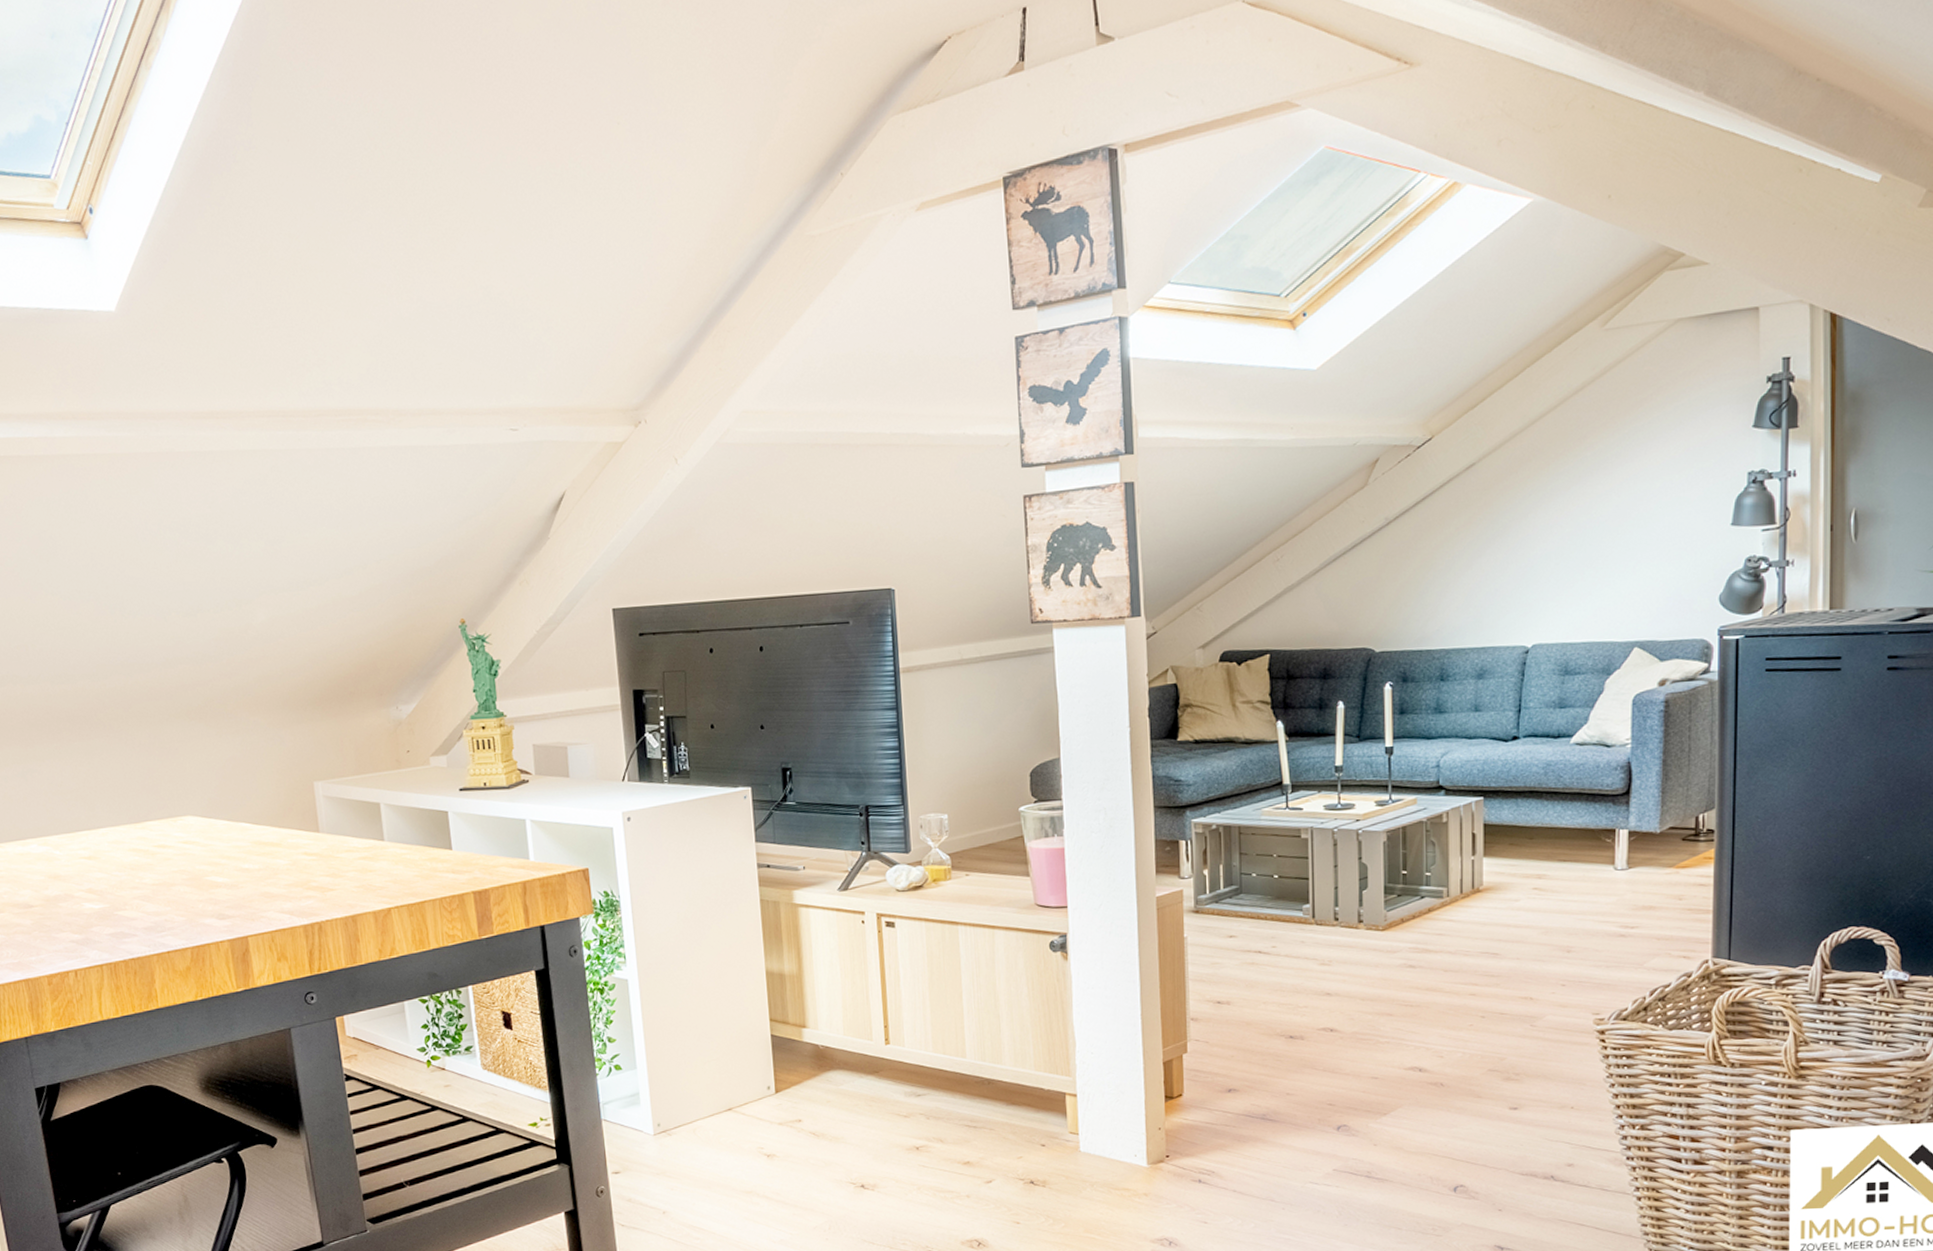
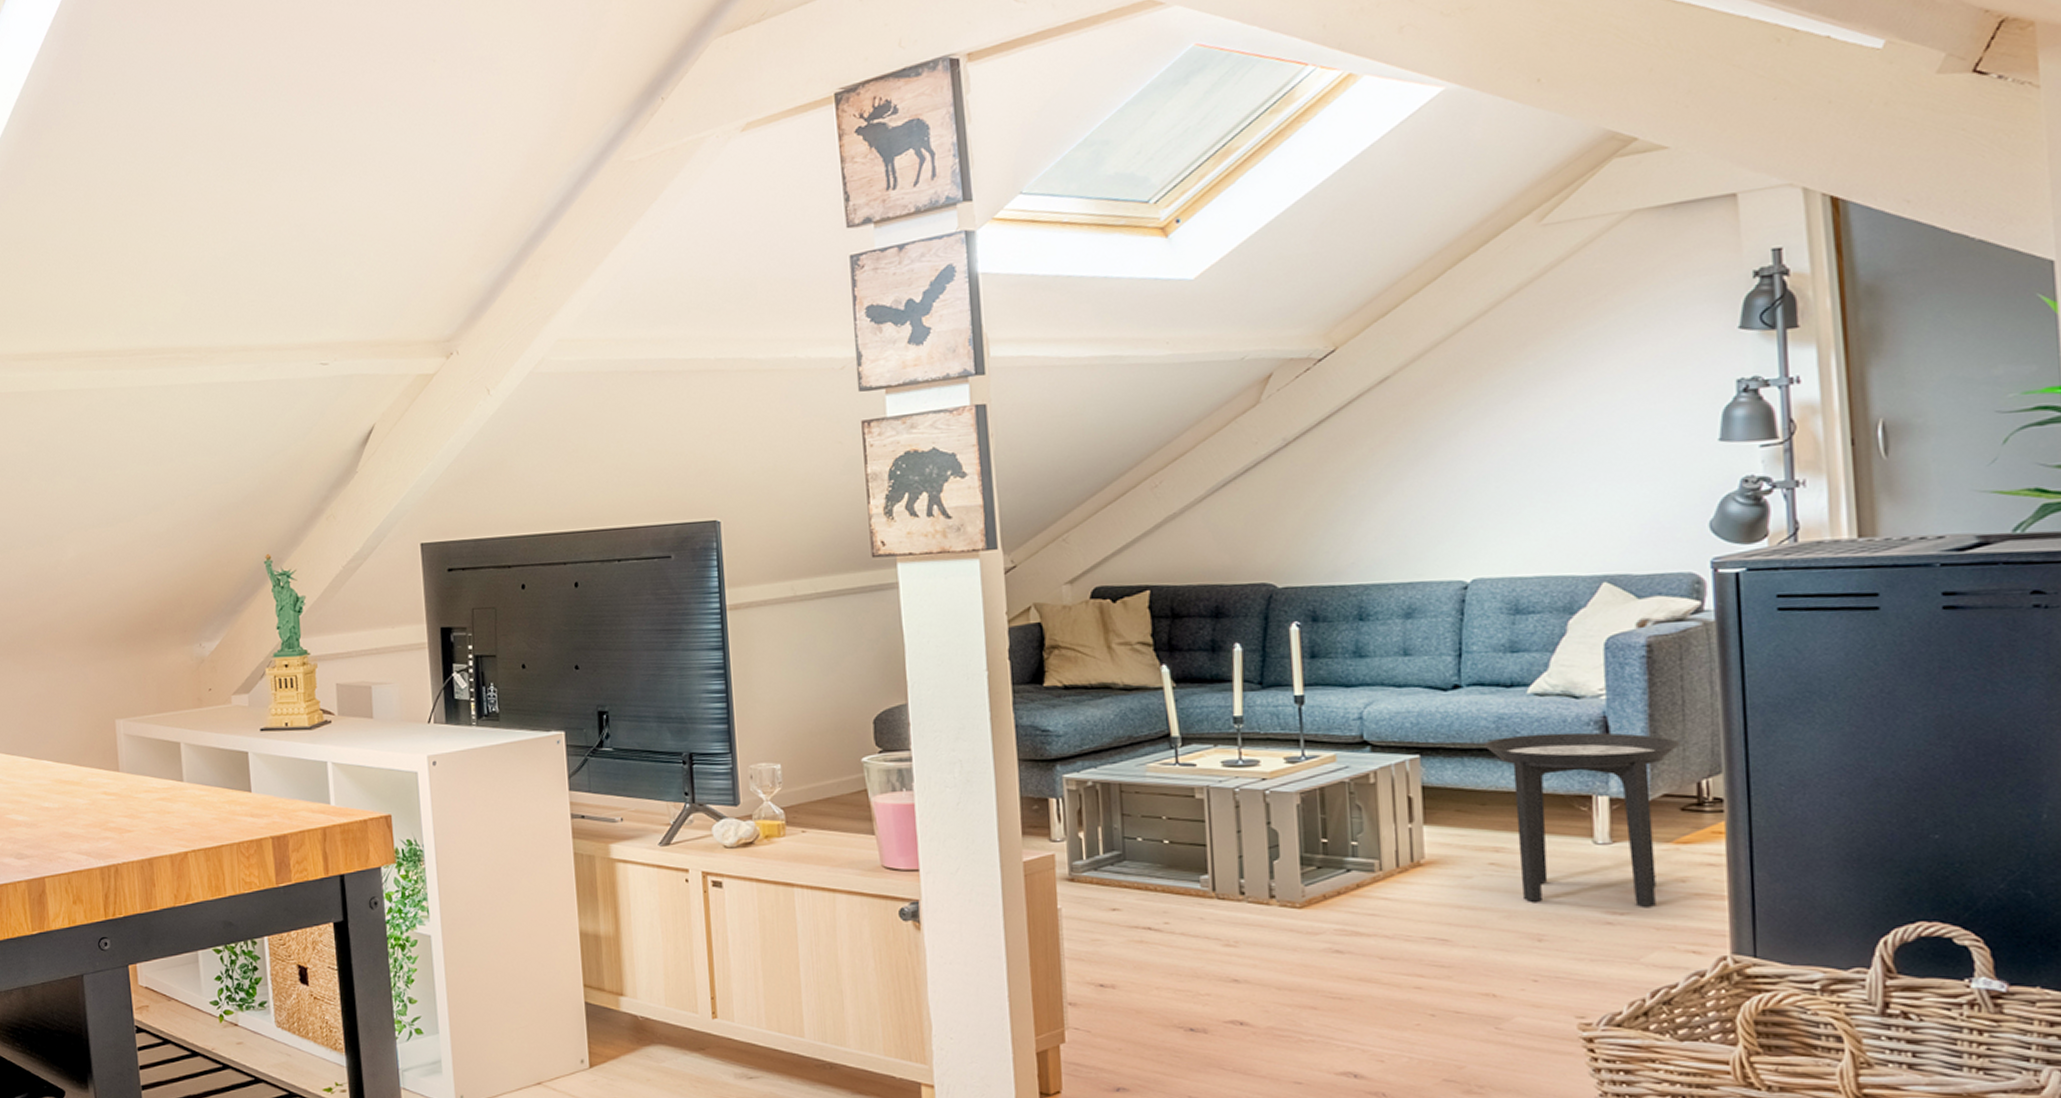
side table: none [1534,776,1684,921] -> present [1484,732,1679,907]

